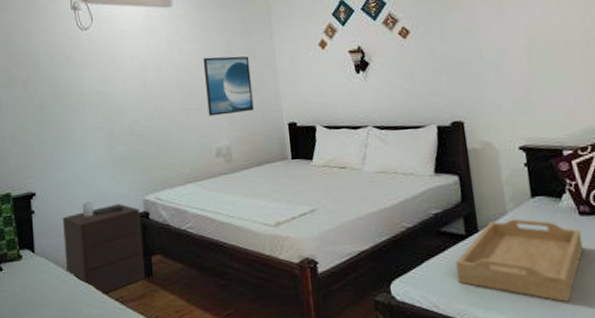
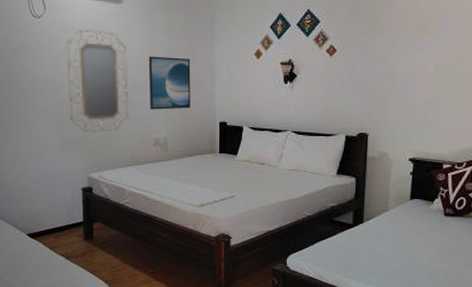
nightstand: present [63,202,145,295] -> none [16,175,87,251]
home mirror: none [115,36,185,149] -> present [66,30,129,134]
serving tray: present [455,219,584,302] -> none [340,215,443,279]

